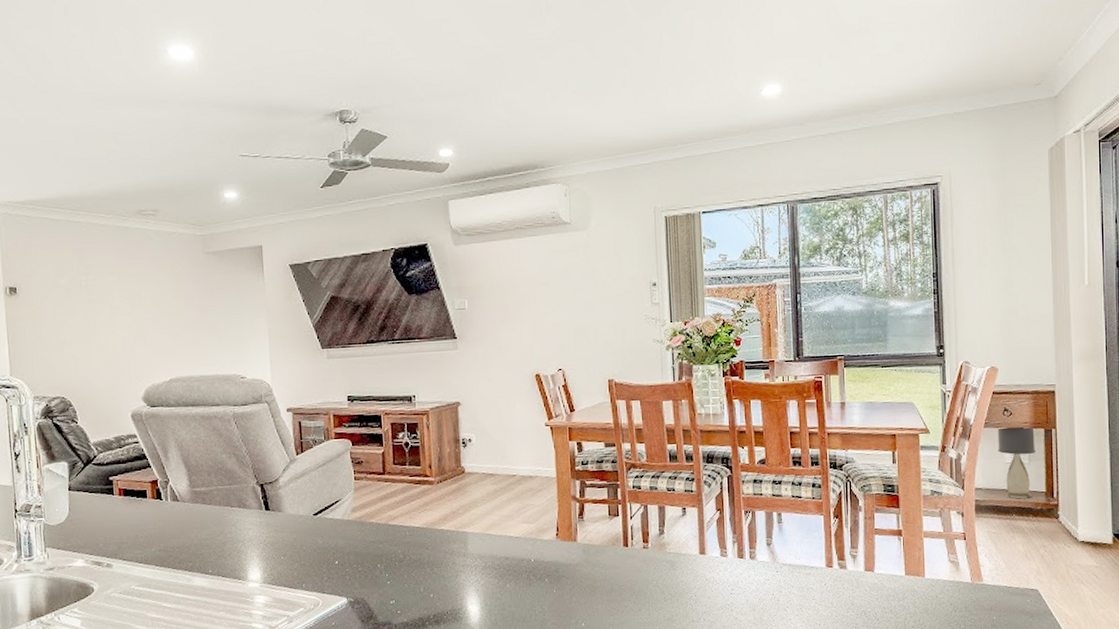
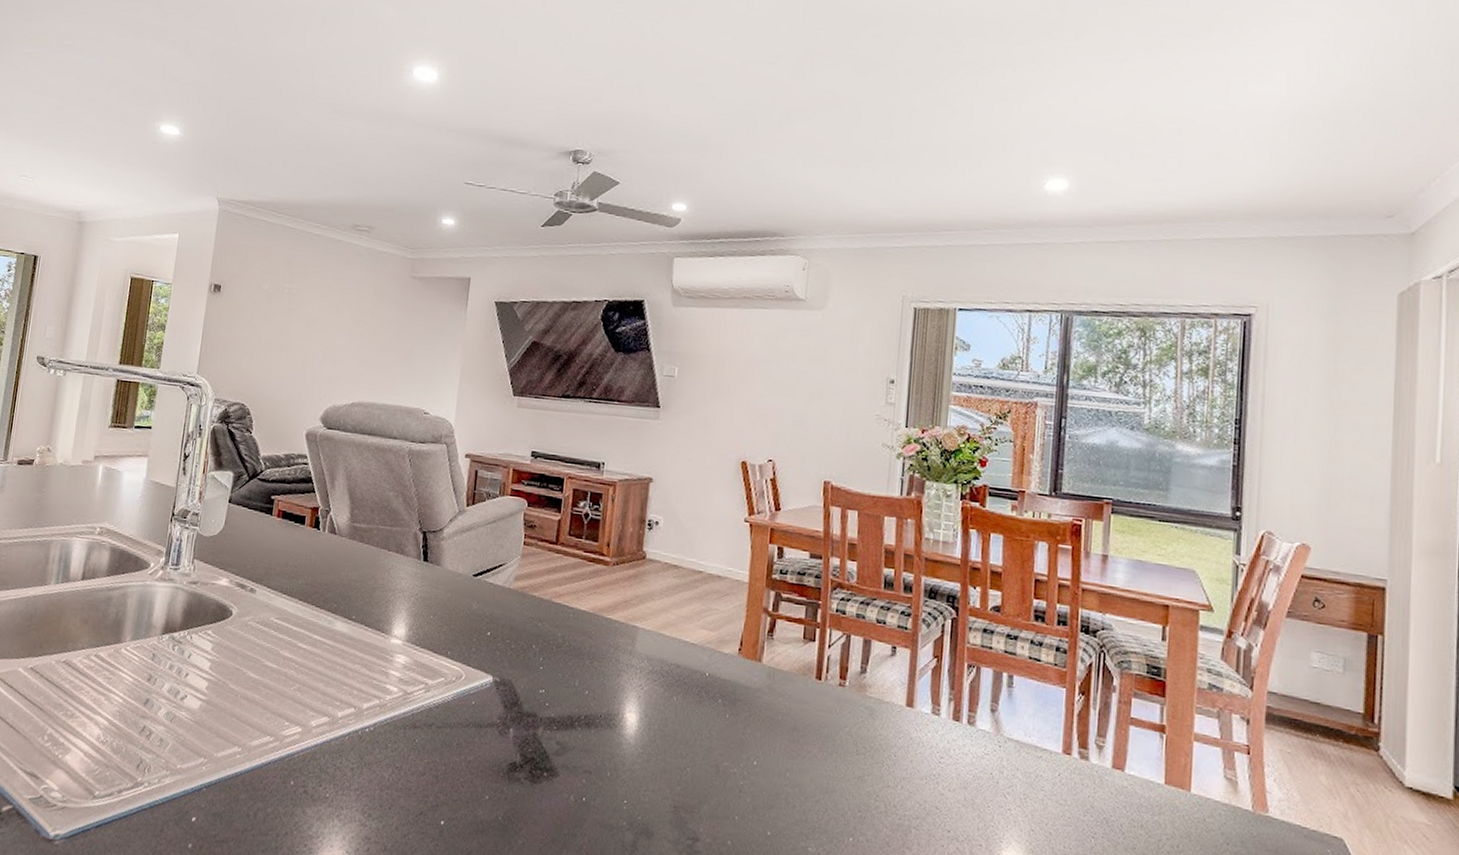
table lamp: present [997,427,1036,499] -> none [1302,619,1355,718]

